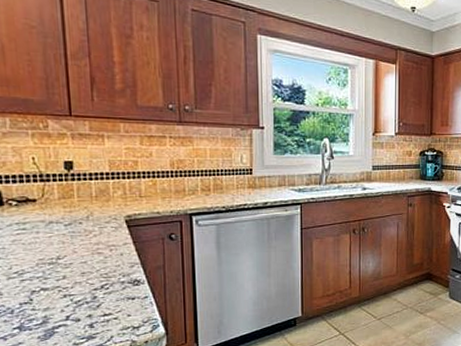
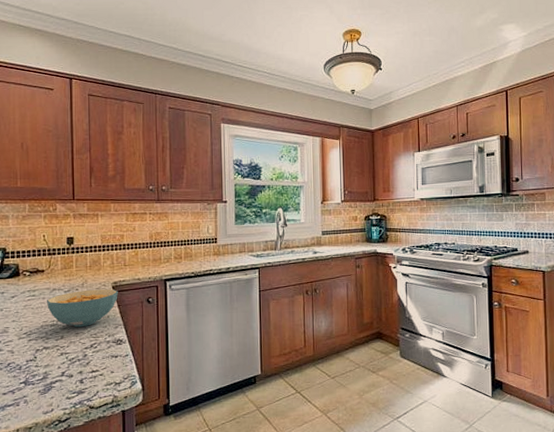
cereal bowl: none [42,223,133,267] -> present [47,289,118,328]

